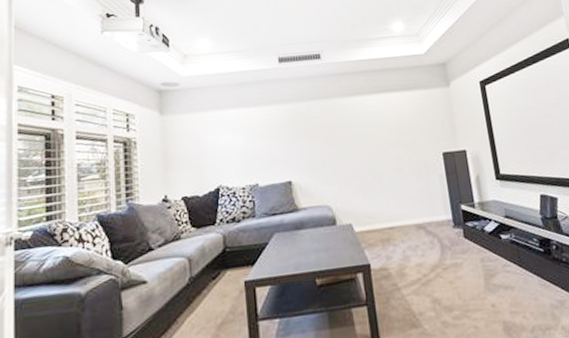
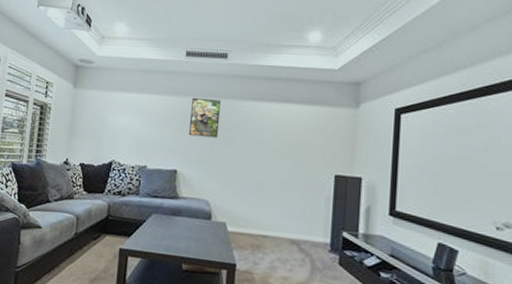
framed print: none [292,101,327,143] -> present [188,97,222,138]

